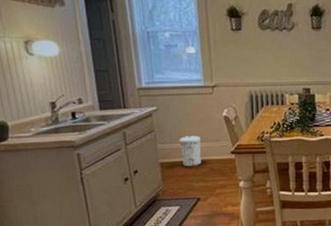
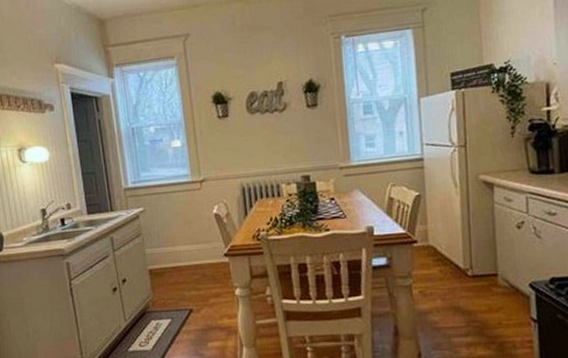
trash can: present [179,135,201,166] -> none [167,237,192,273]

